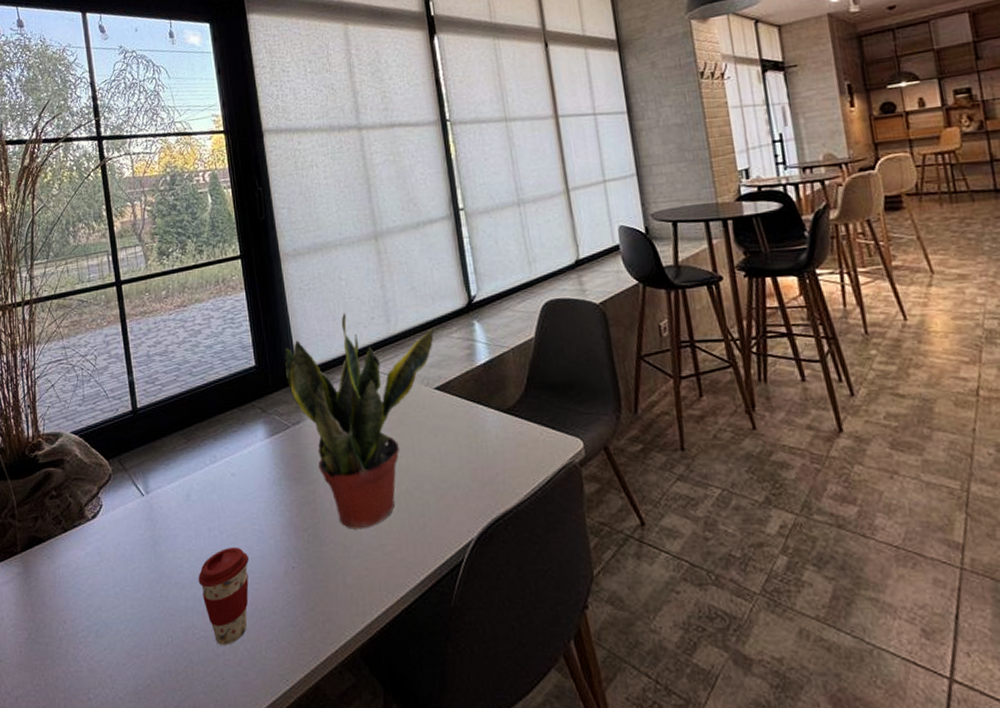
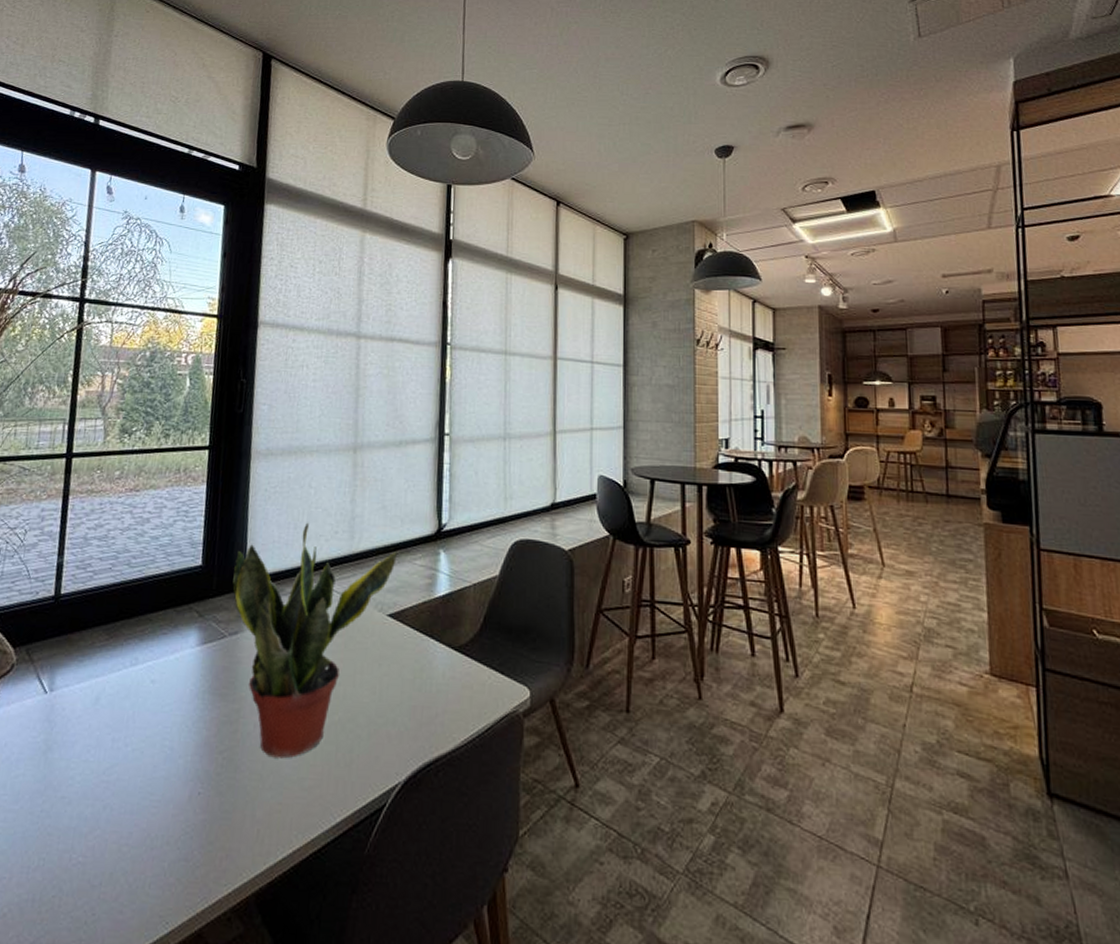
coffee cup: present [198,546,249,645] -> none [88,762,152,876]

